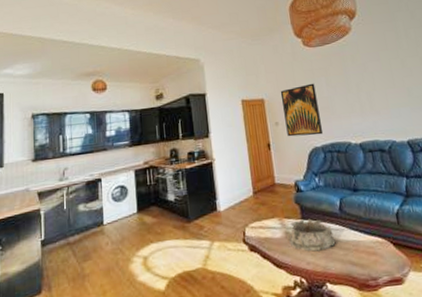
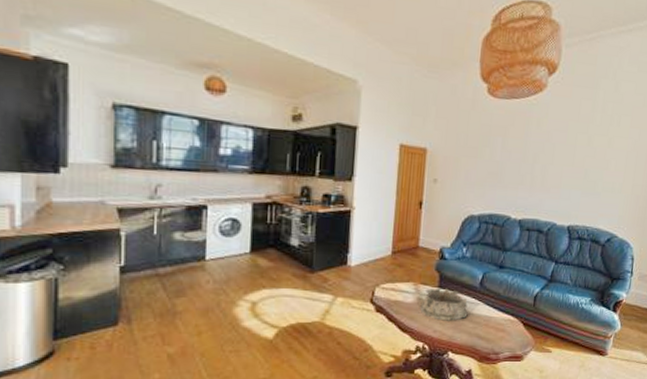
wall art: present [280,83,323,137] -> none [444,141,489,203]

